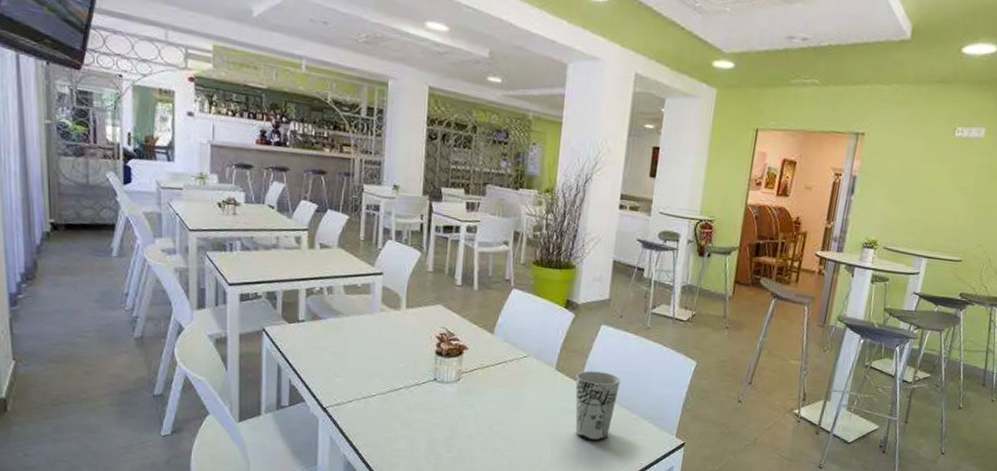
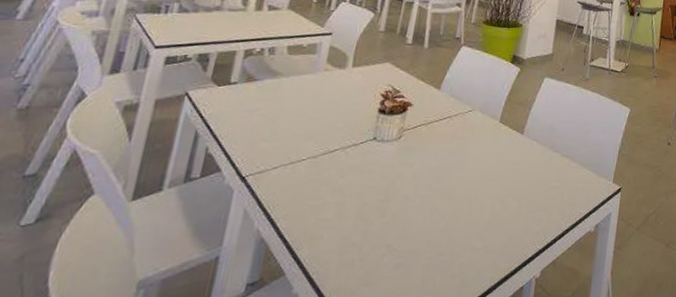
cup: present [575,370,621,441] -> none [516,122,562,193]

